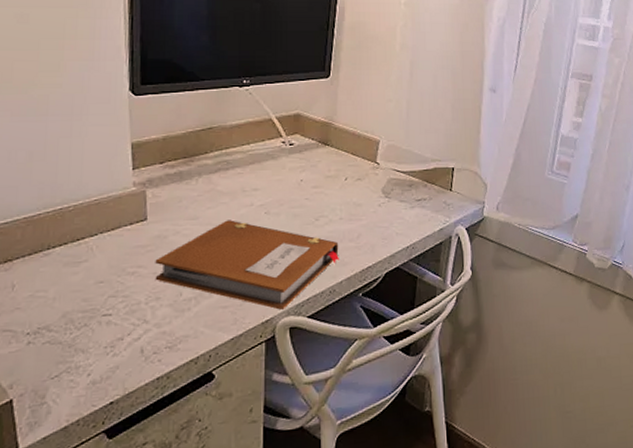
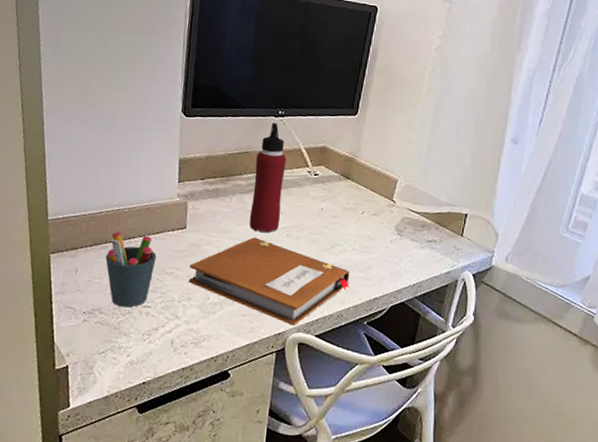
pen holder: none [49,234,114,320] -> present [105,232,157,308]
water bottle: none [220,93,256,213] -> present [249,122,286,232]

